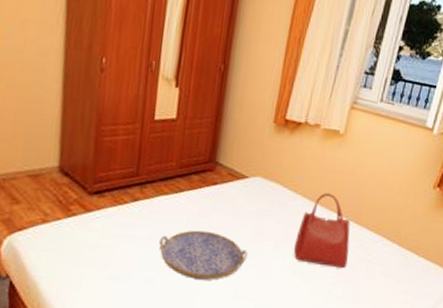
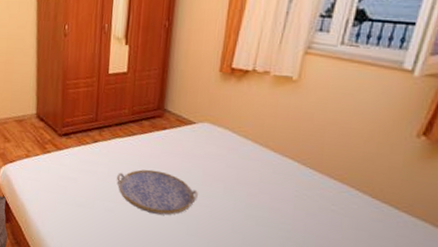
handbag: present [294,193,351,269] -> none [246,139,310,217]

